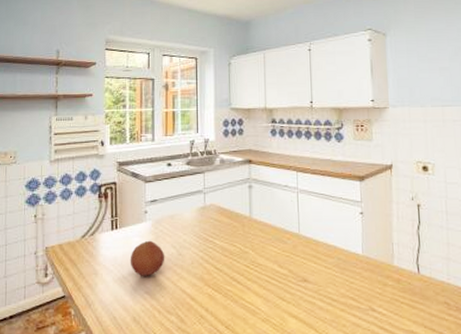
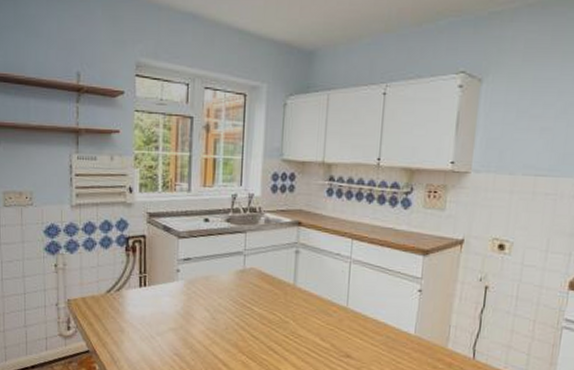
fruit: present [130,240,165,276] -> none [159,301,198,338]

